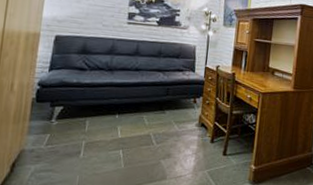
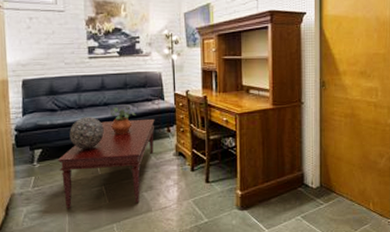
coffee table: none [77,86,183,171] -> present [57,118,155,209]
decorative sphere: none [94,79,132,111] -> present [69,117,104,149]
potted plant: none [139,73,166,101] -> present [110,106,136,134]

